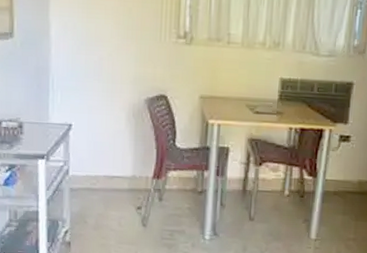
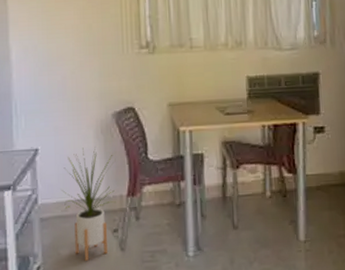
house plant: none [92,128,143,231] -> present [62,147,116,261]

